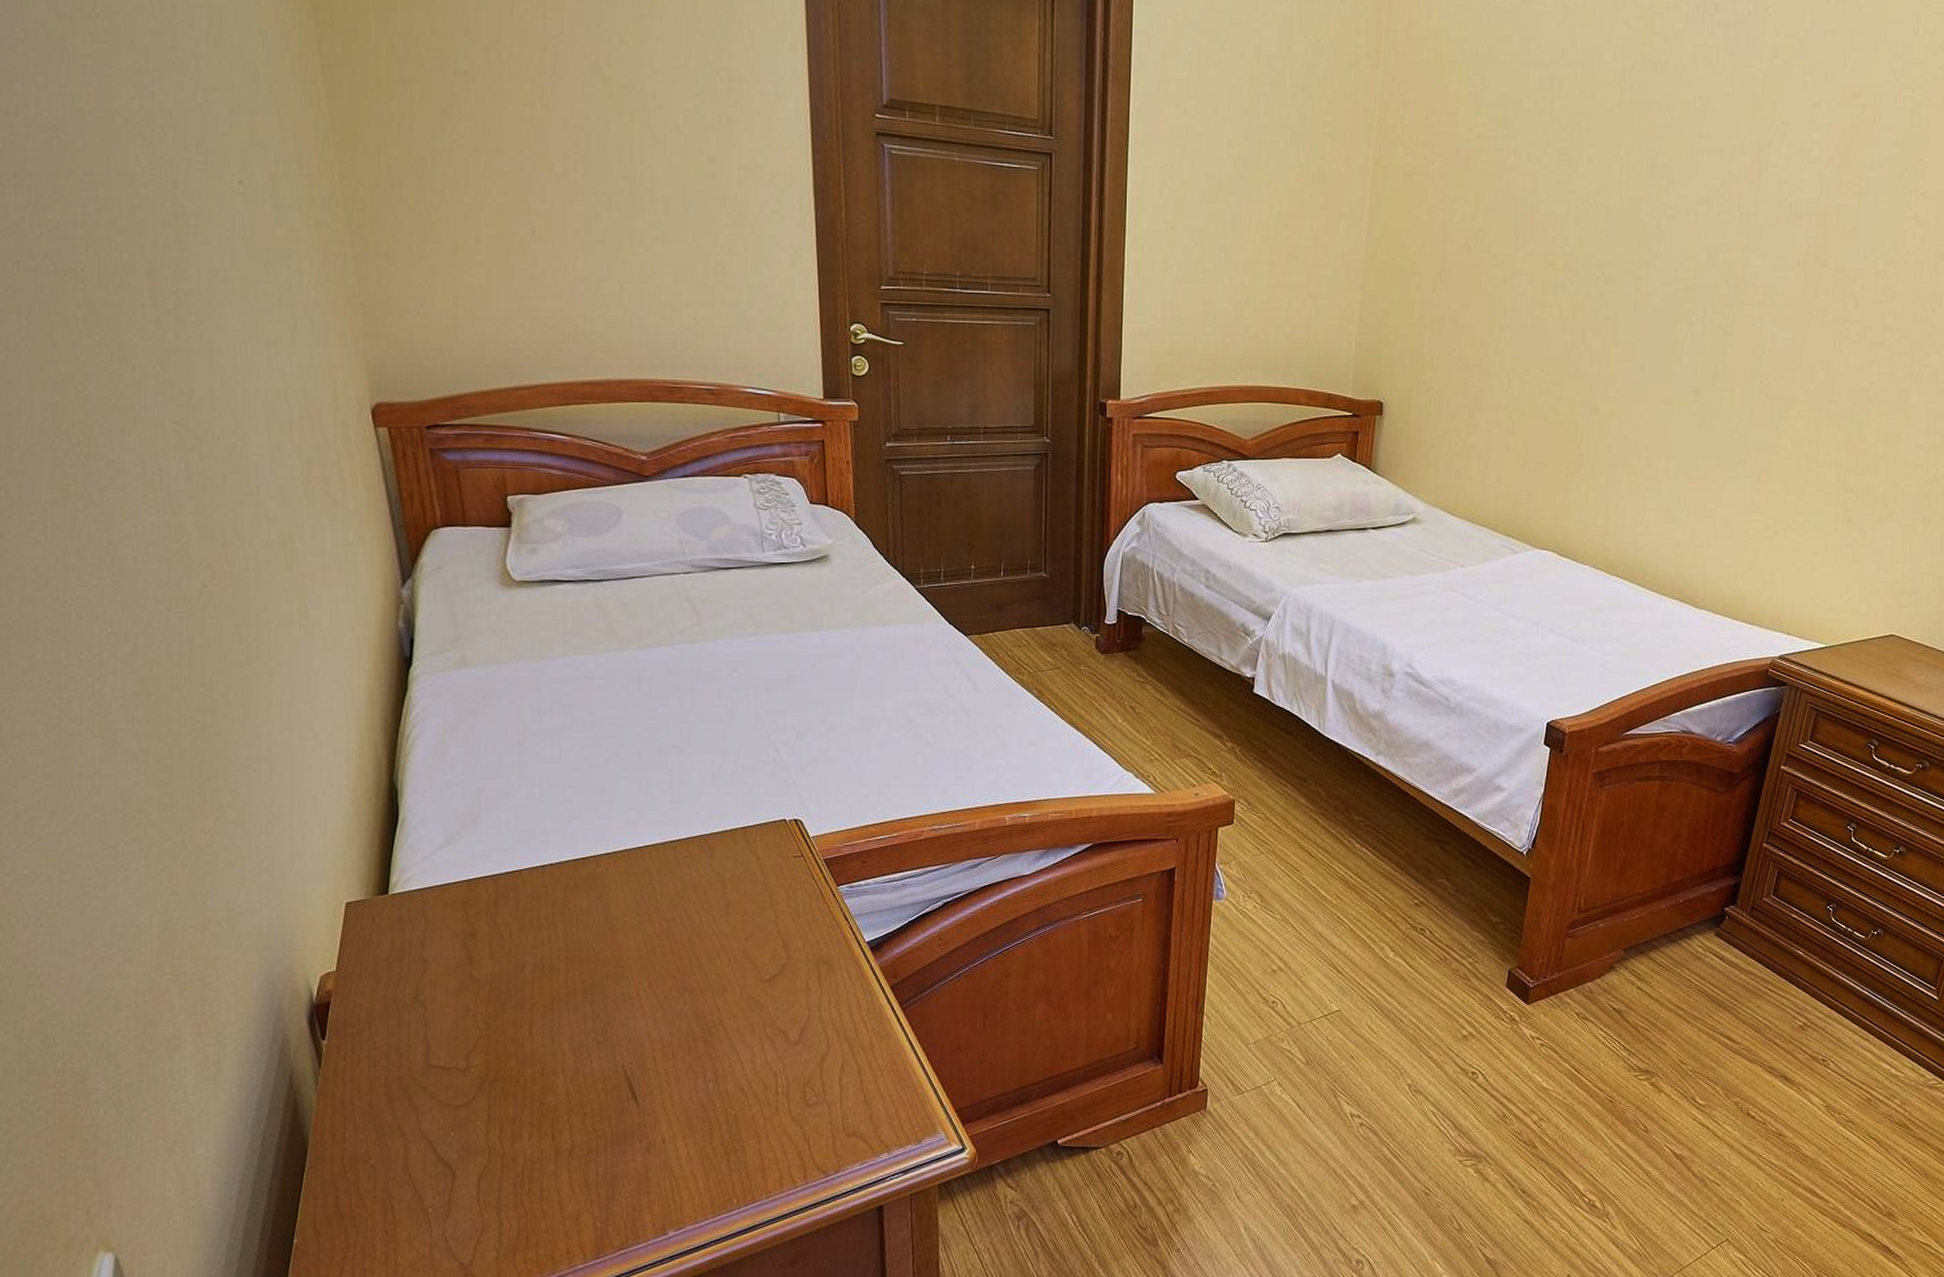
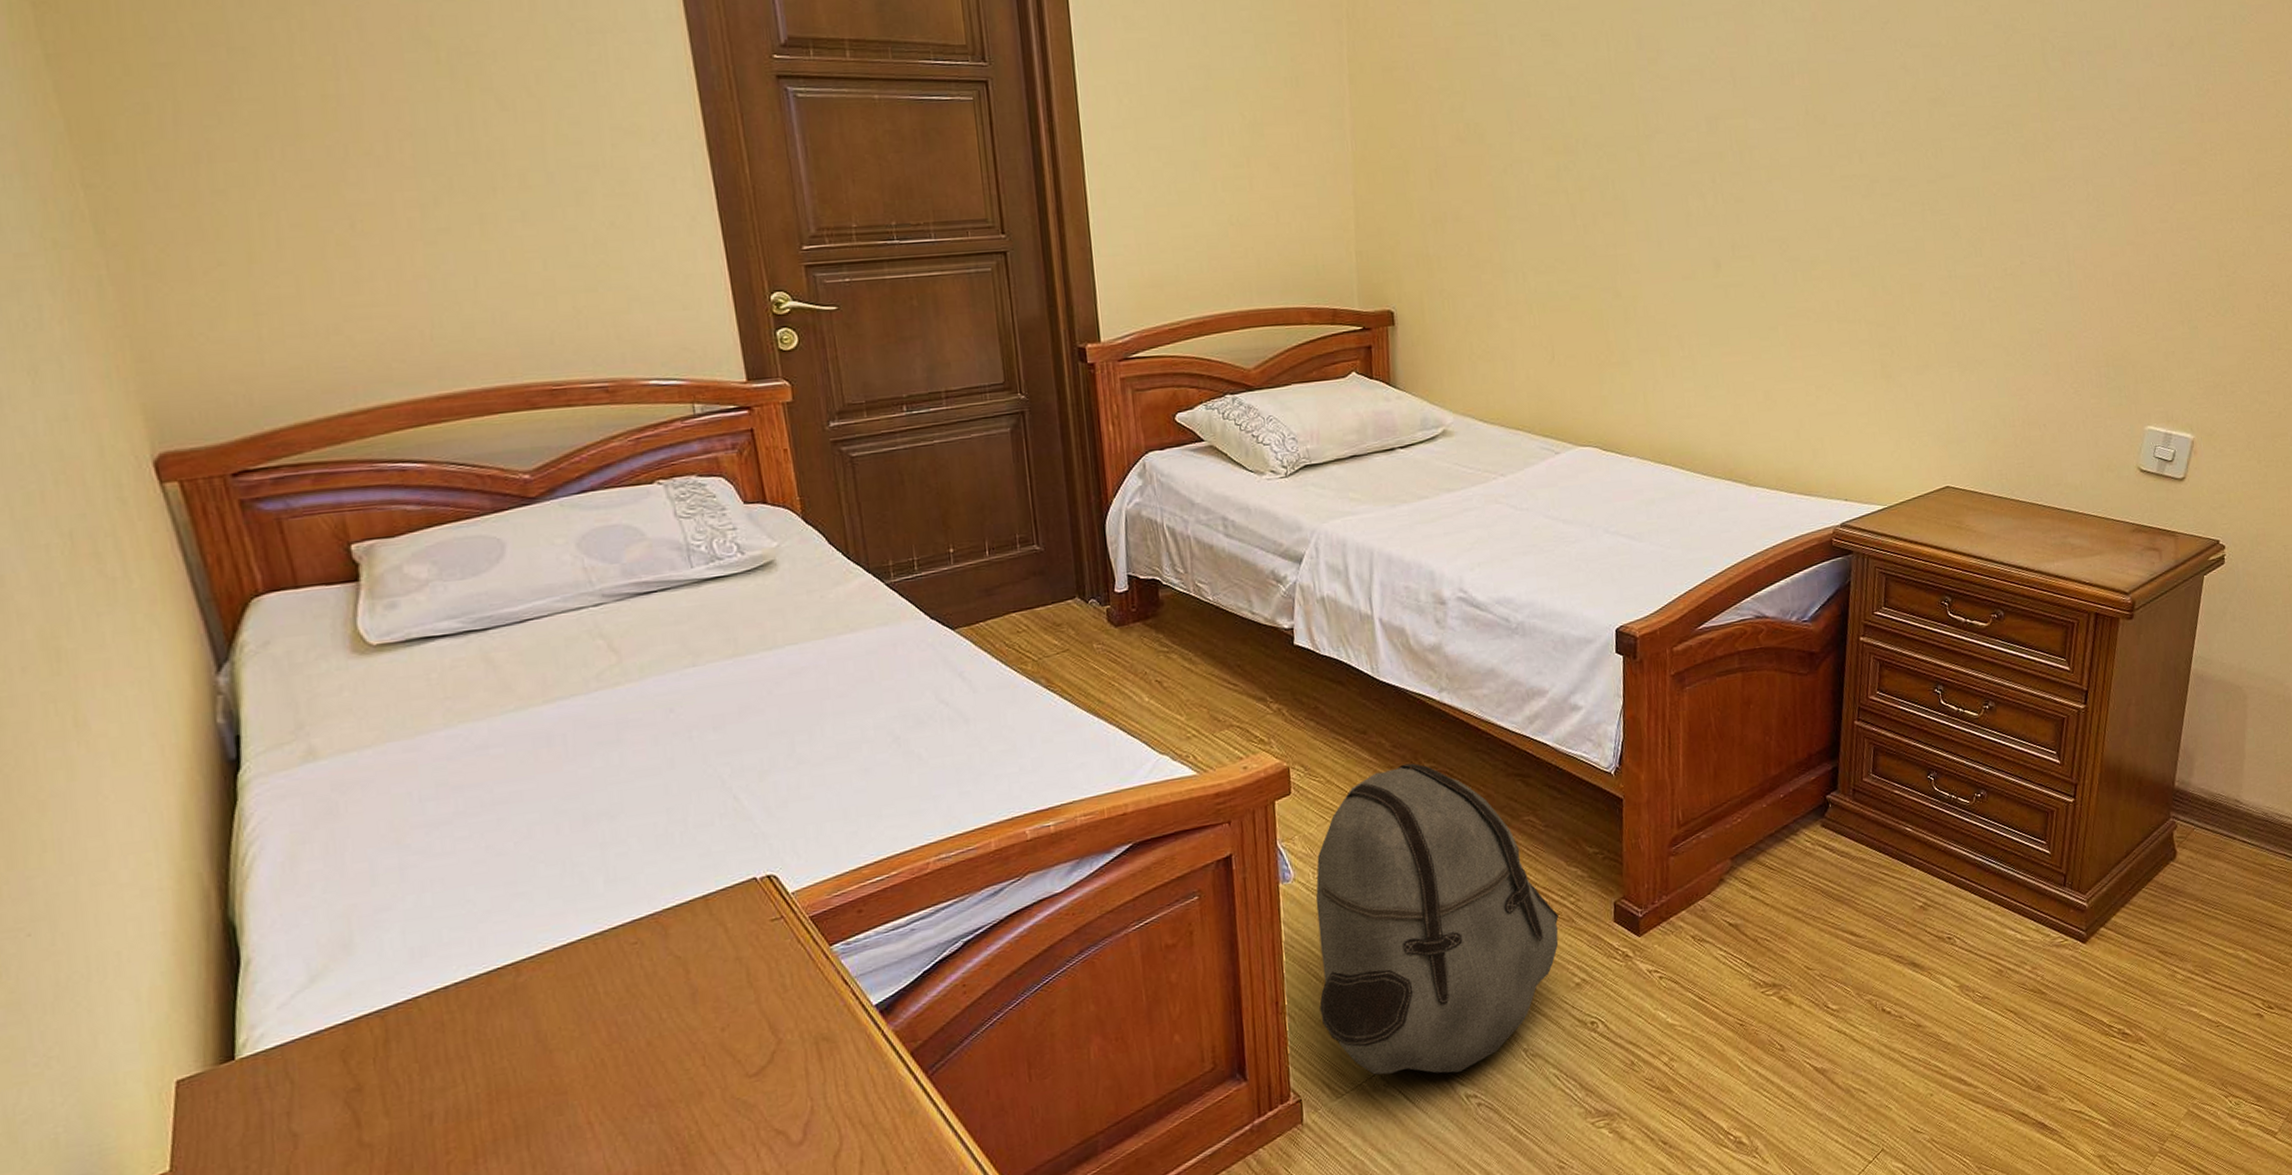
backpack: none [1233,814,1456,1093] -> present [1315,763,1559,1075]

